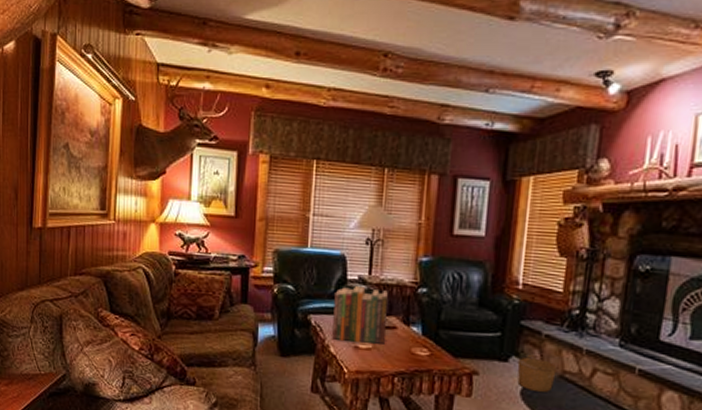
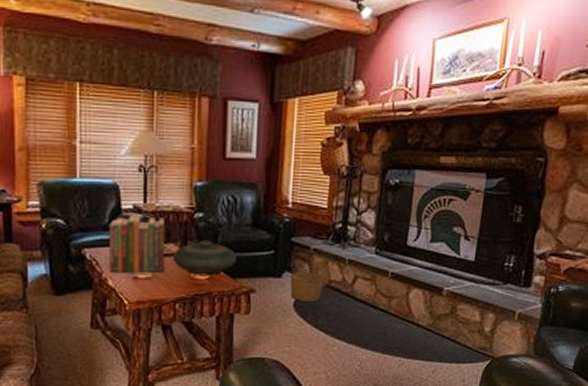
decorative bowl: none [393,315,461,352] -> present [172,240,238,275]

